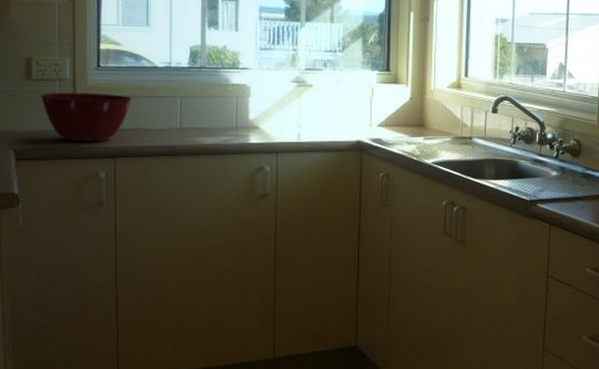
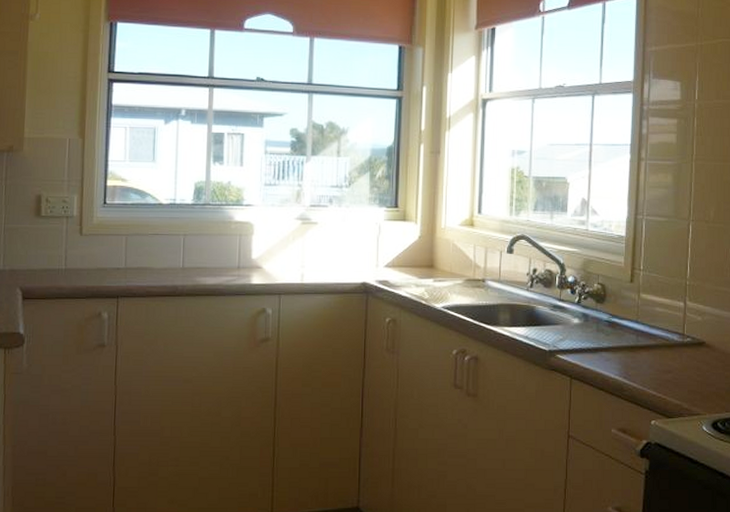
mixing bowl: present [39,92,132,143] -> none [47,229,136,282]

